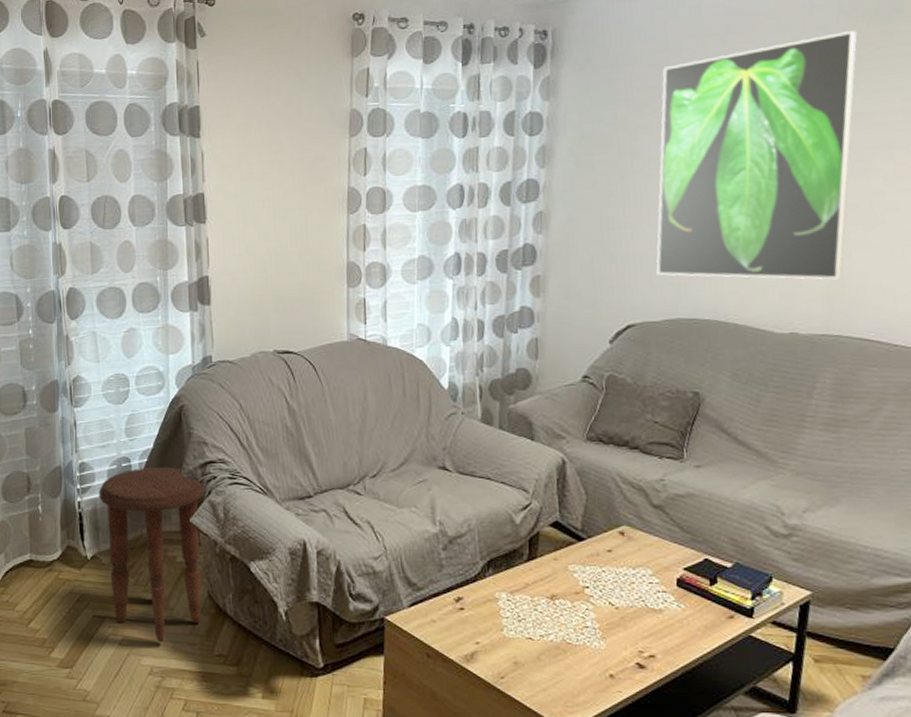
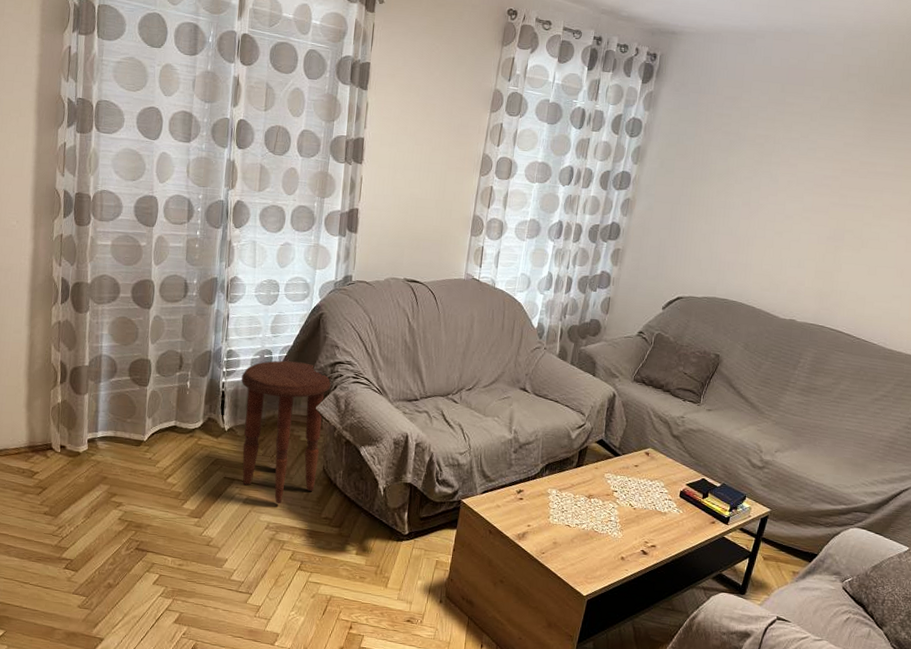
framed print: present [656,31,857,280] -> none [705,98,876,285]

